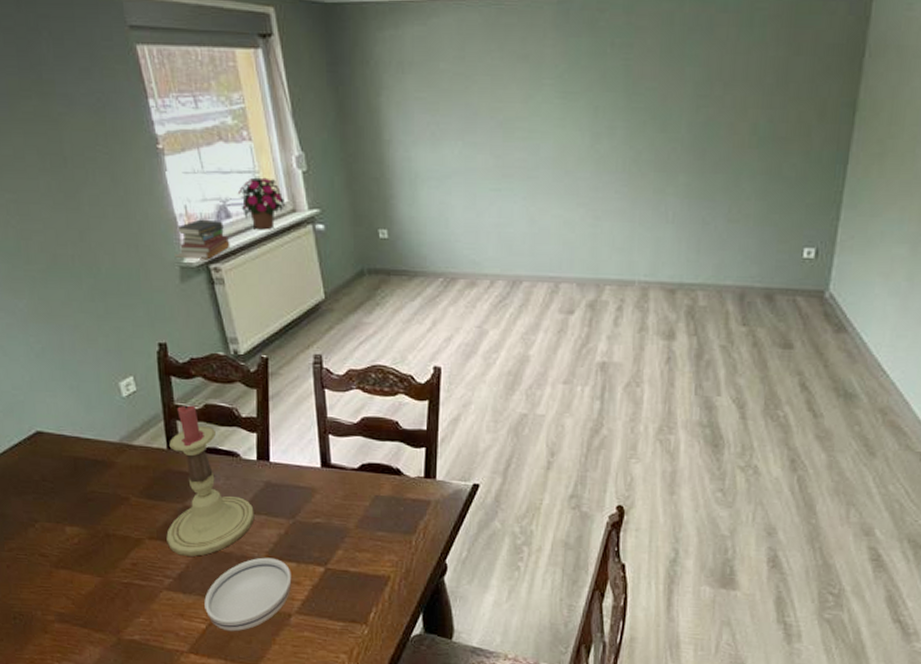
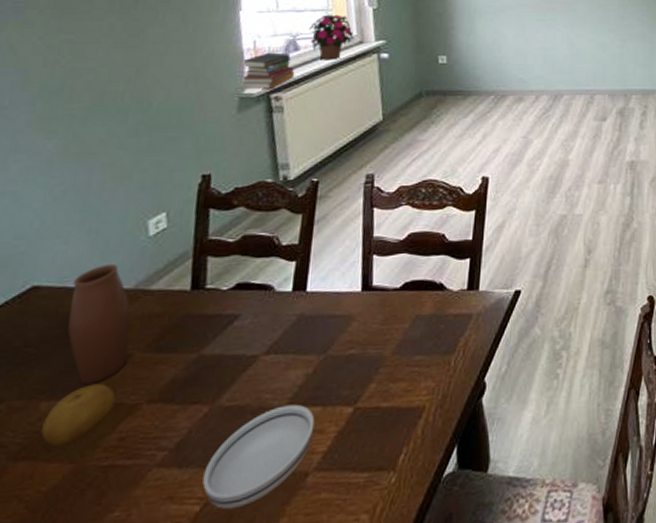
vase: none [68,419,126,519] -> present [68,264,131,386]
fruit: none [71,517,124,563] -> present [41,383,116,447]
candlestick: present [166,405,255,556] -> none [169,238,282,419]

